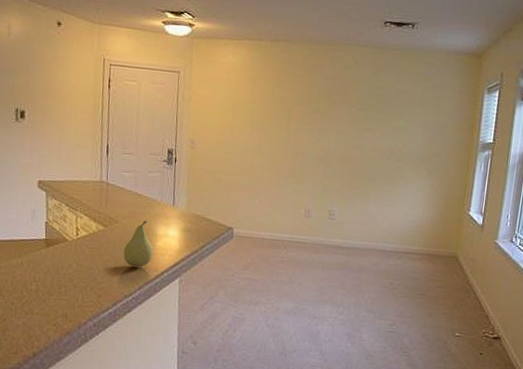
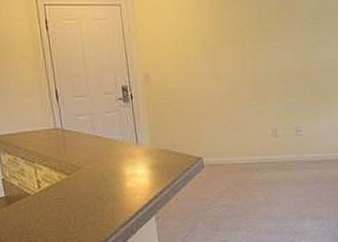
fruit: present [123,220,153,268] -> none [92,163,124,212]

